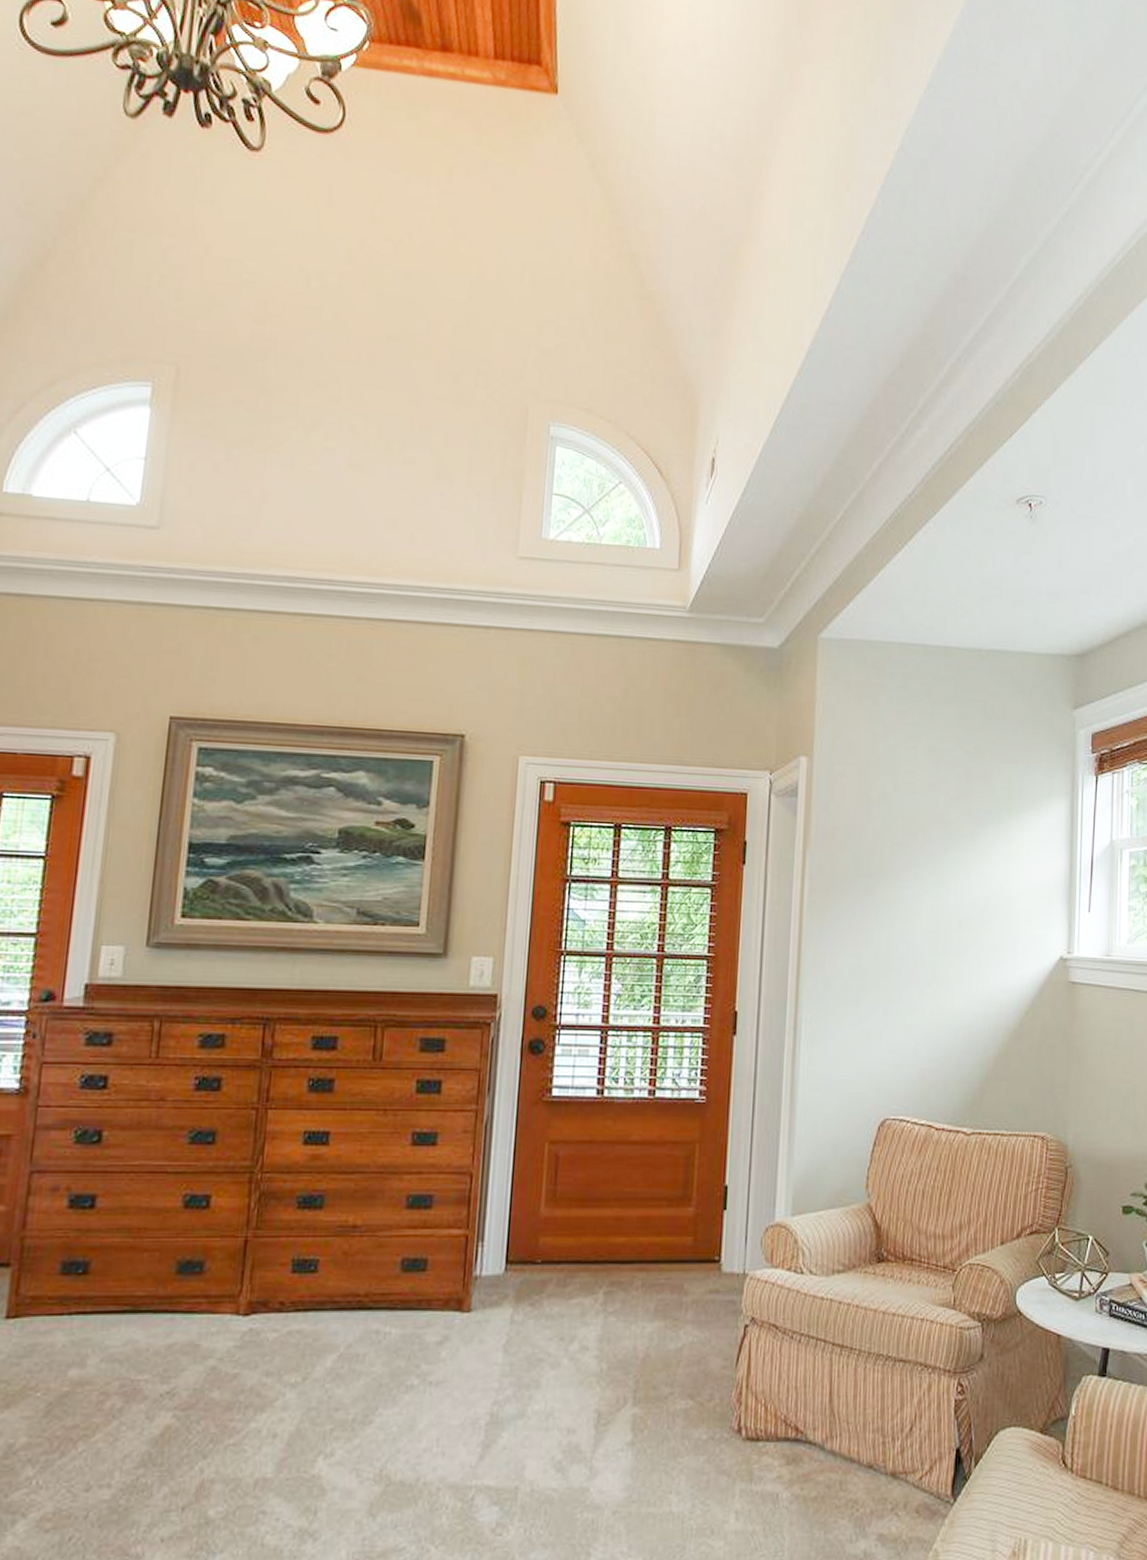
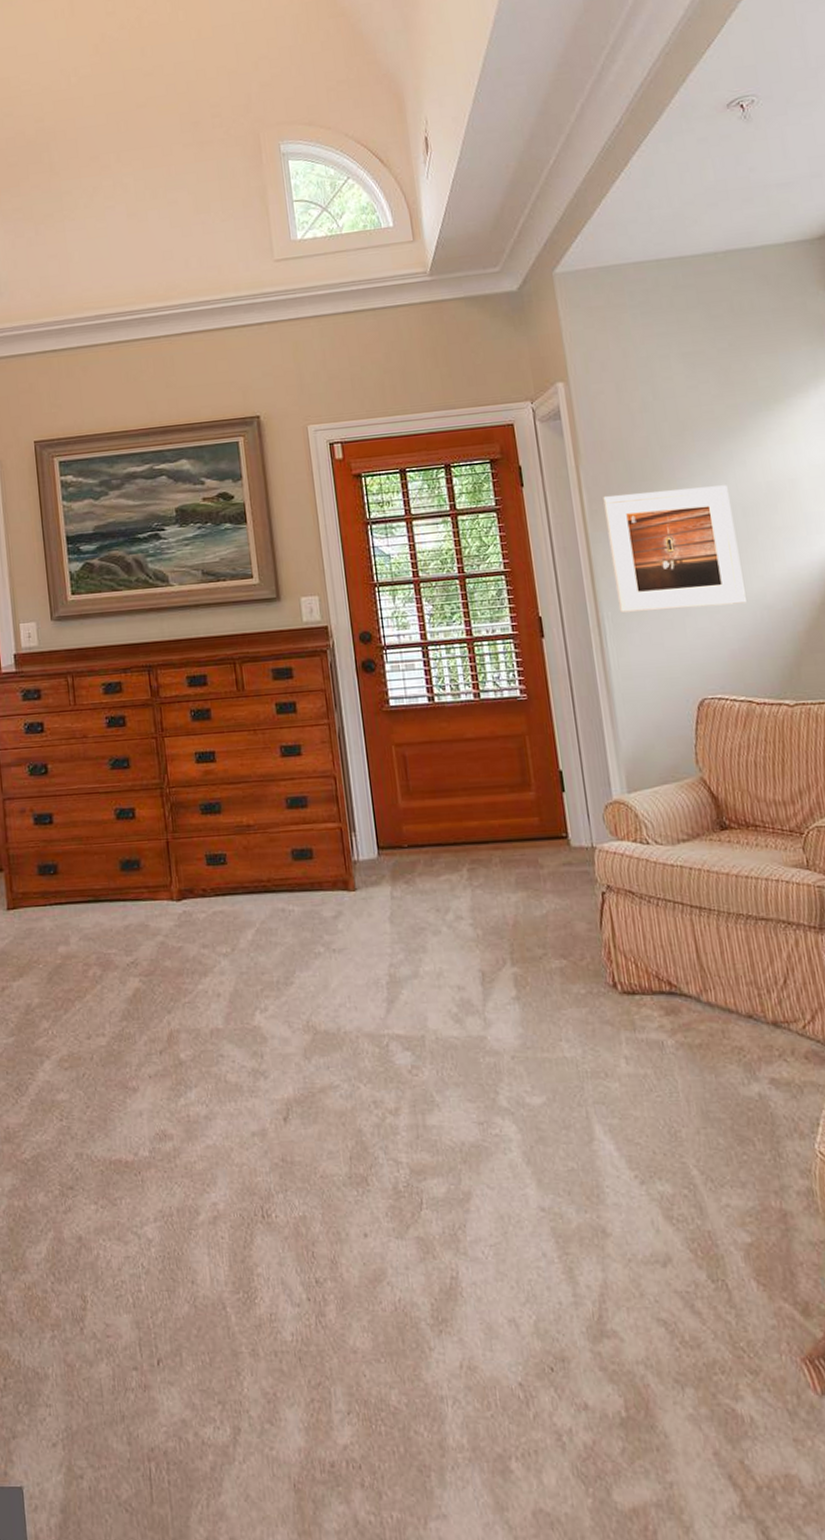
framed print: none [819,888,948,1021] -> present [603,485,746,612]

